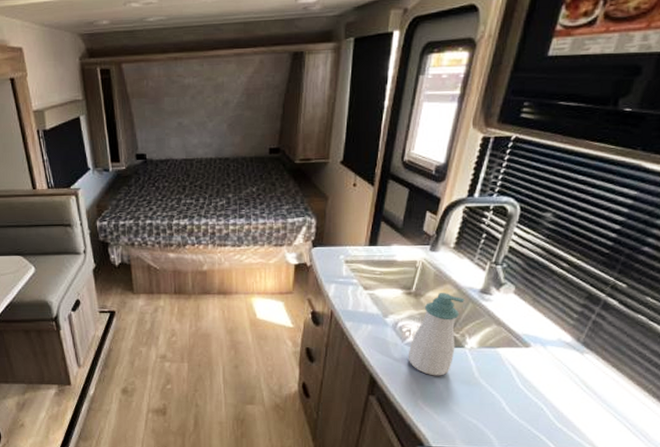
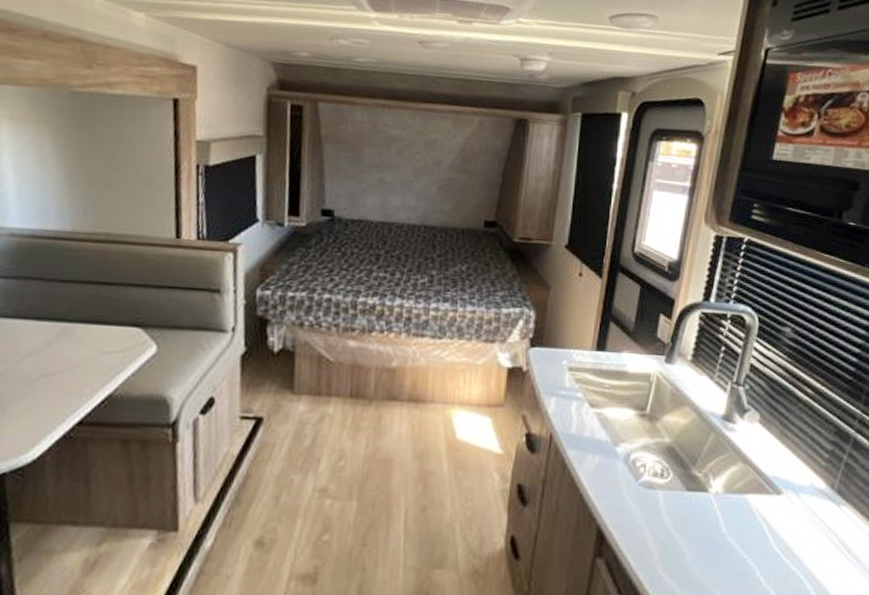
soap bottle: present [408,293,465,376] -> none [643,417,706,531]

